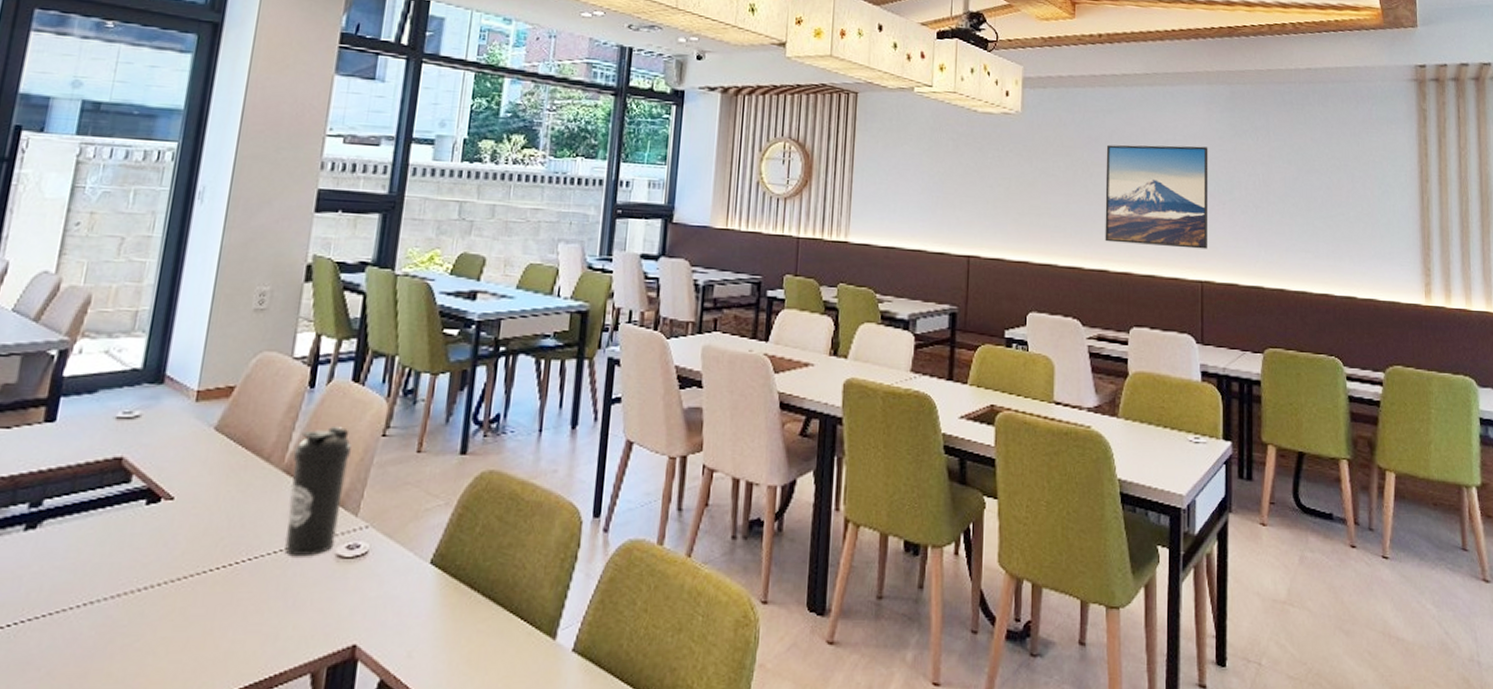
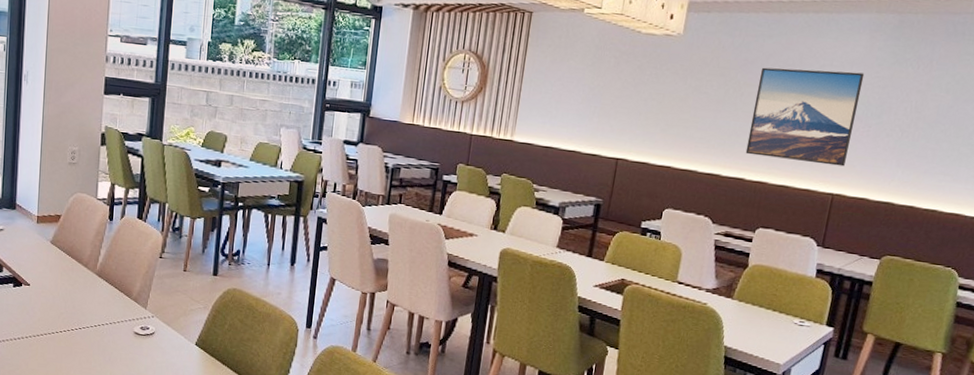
water bottle: present [284,427,351,557] -> none [101,248,140,331]

